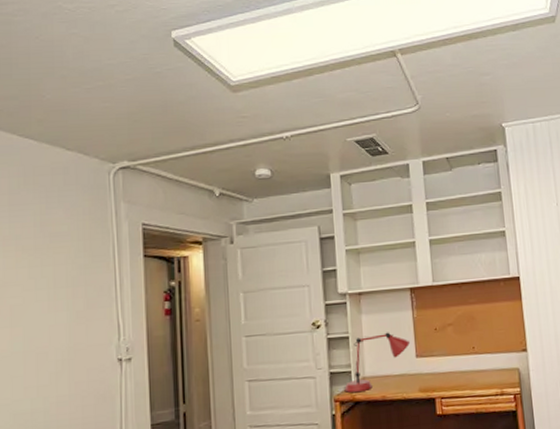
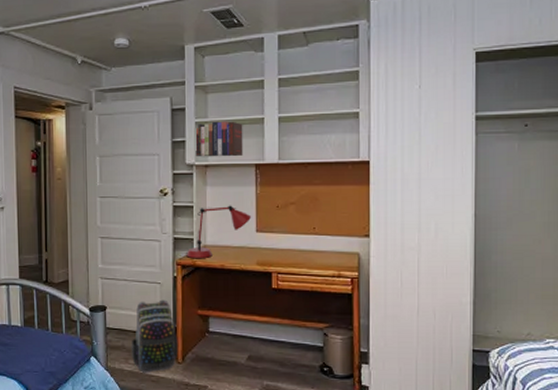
books: none [347,246,397,285] -> present [195,121,243,157]

